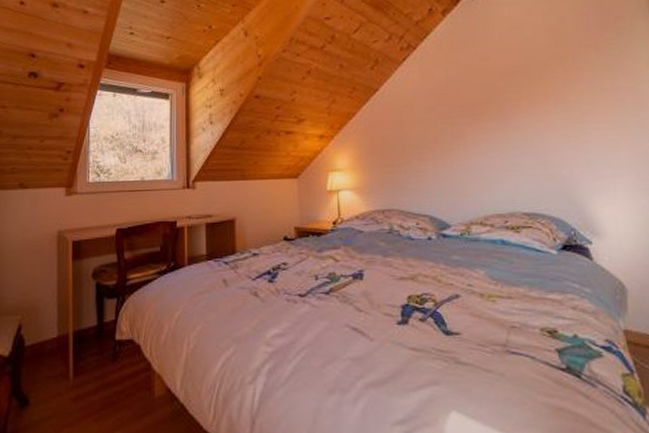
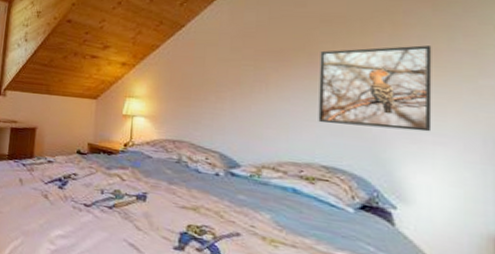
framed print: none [507,86,610,172] -> present [318,45,432,132]

